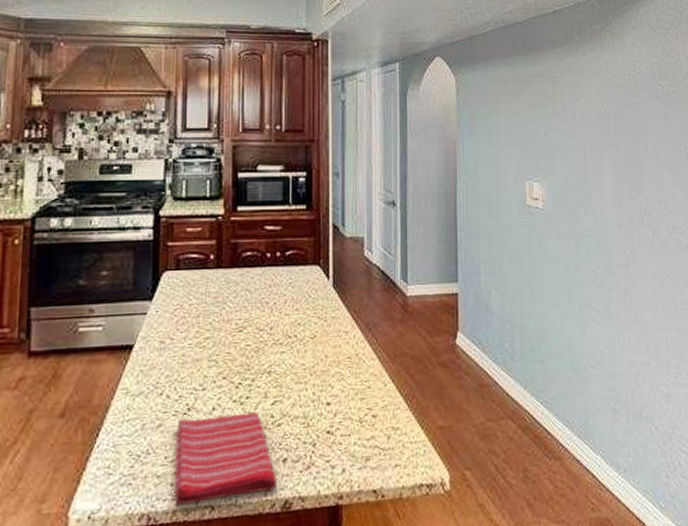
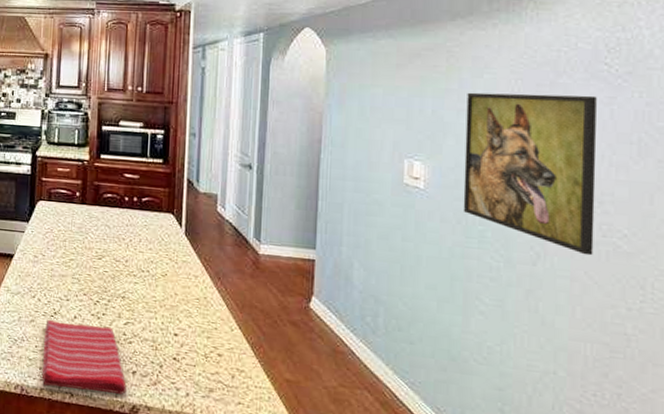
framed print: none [569,112,665,253] -> present [463,92,597,256]

